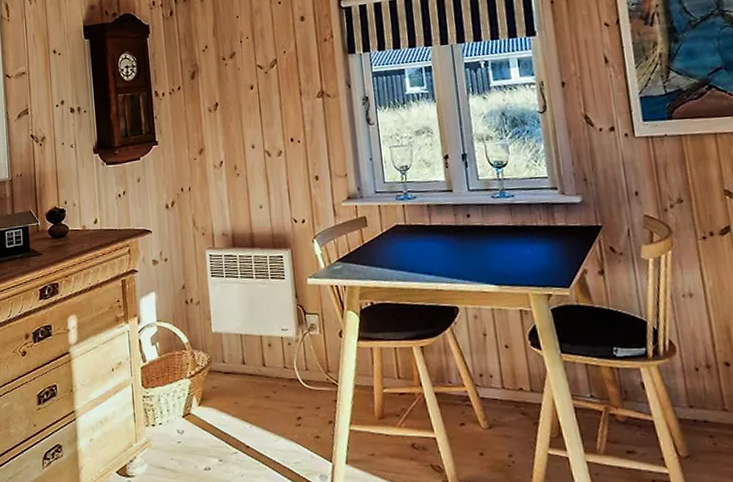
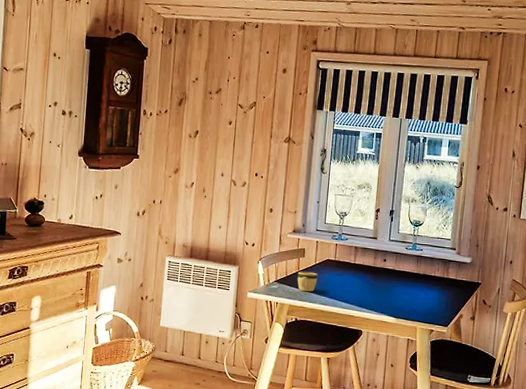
mug: none [362,243,389,268] -> present [297,271,318,292]

